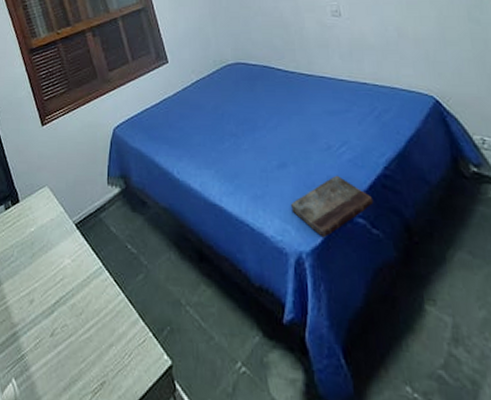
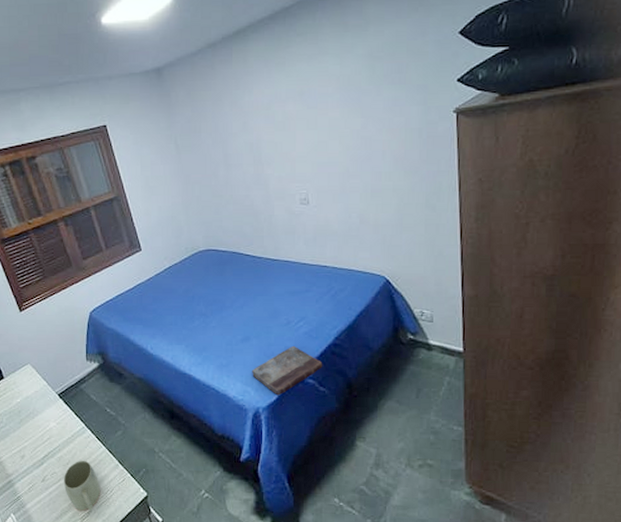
mug: none [74,310,118,382] -> present [63,460,101,511]

